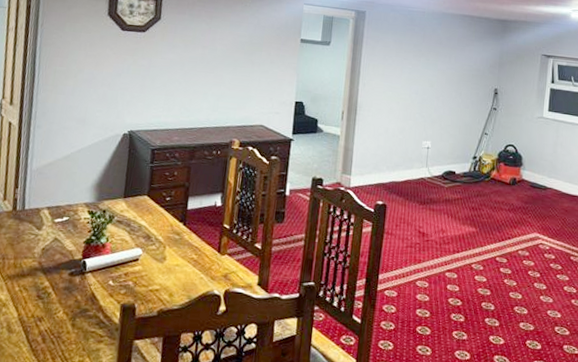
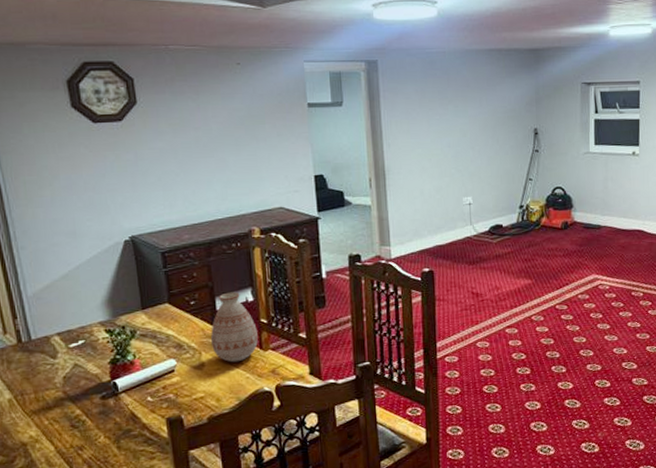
vase: none [176,194,219,262] -> present [211,292,258,363]

